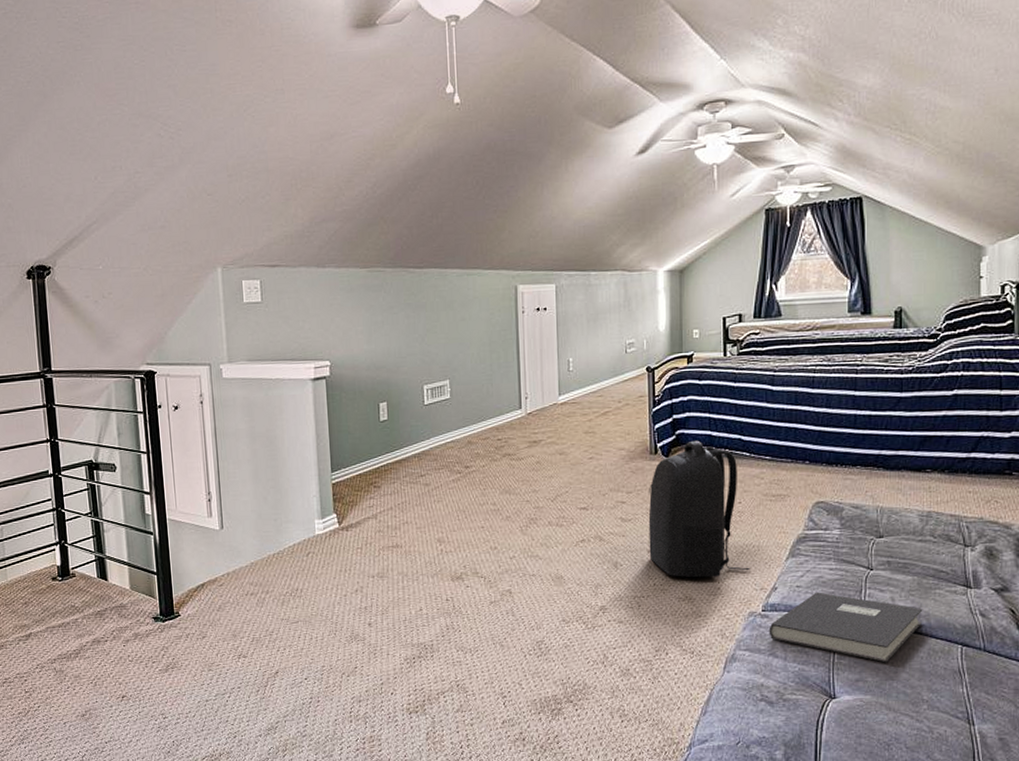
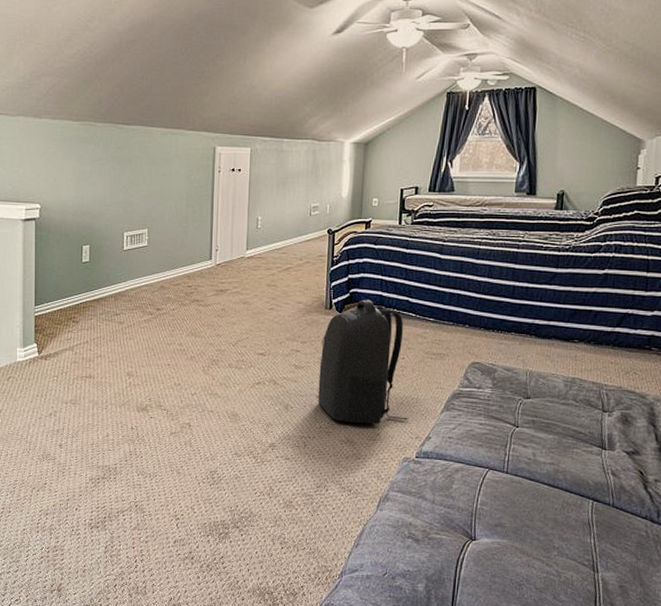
book: present [769,592,923,663] -> none [420,443,561,512]

